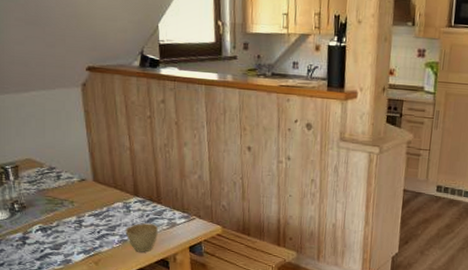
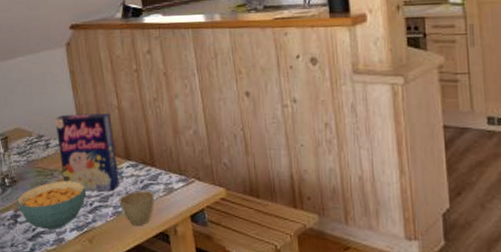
cereal bowl: none [26,210,95,252] -> present [17,181,87,230]
cereal box: none [68,150,127,222] -> present [55,113,119,190]

